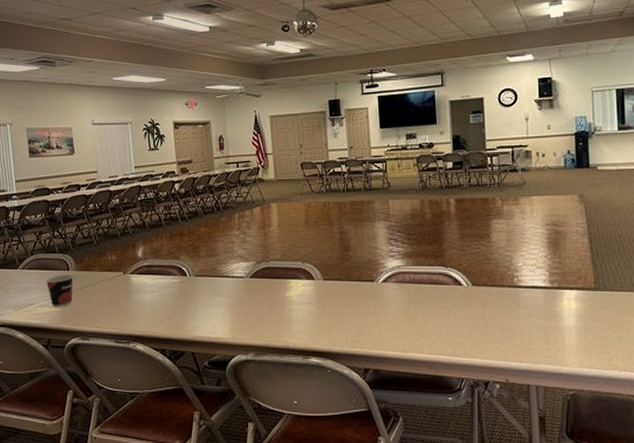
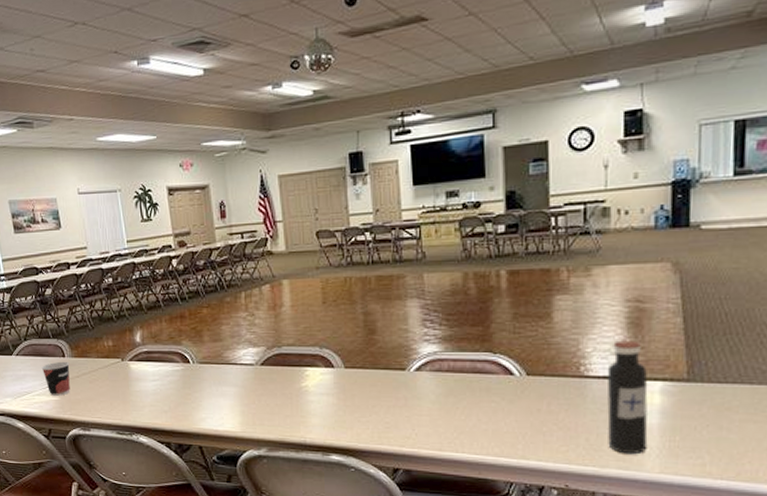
water bottle: none [534,257,568,352] -> present [607,340,648,455]

